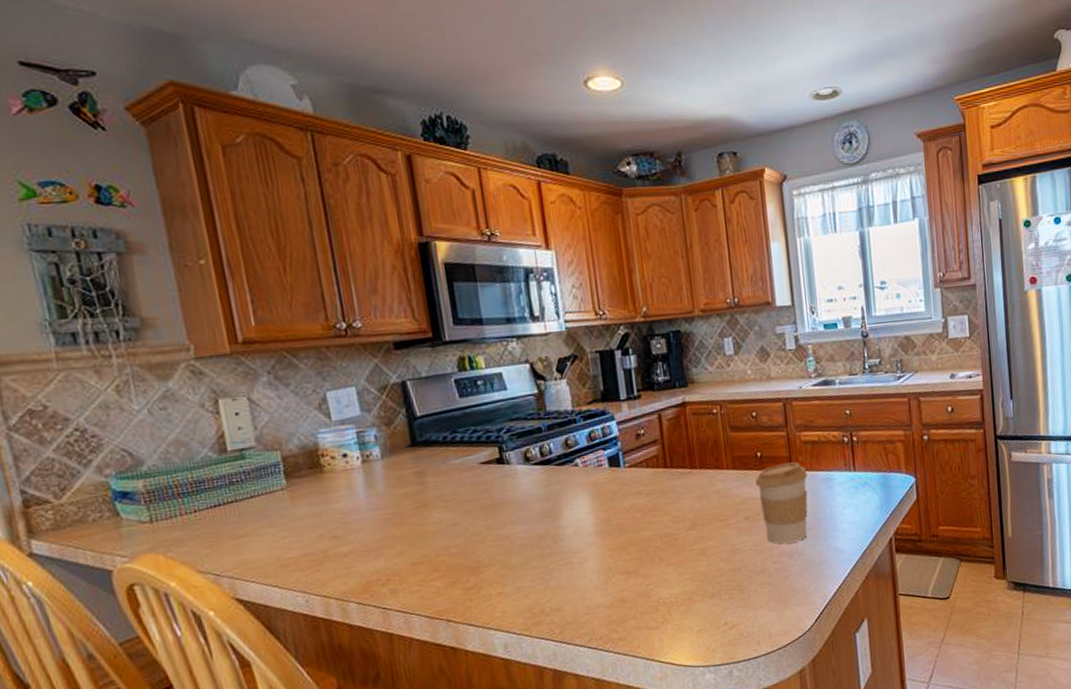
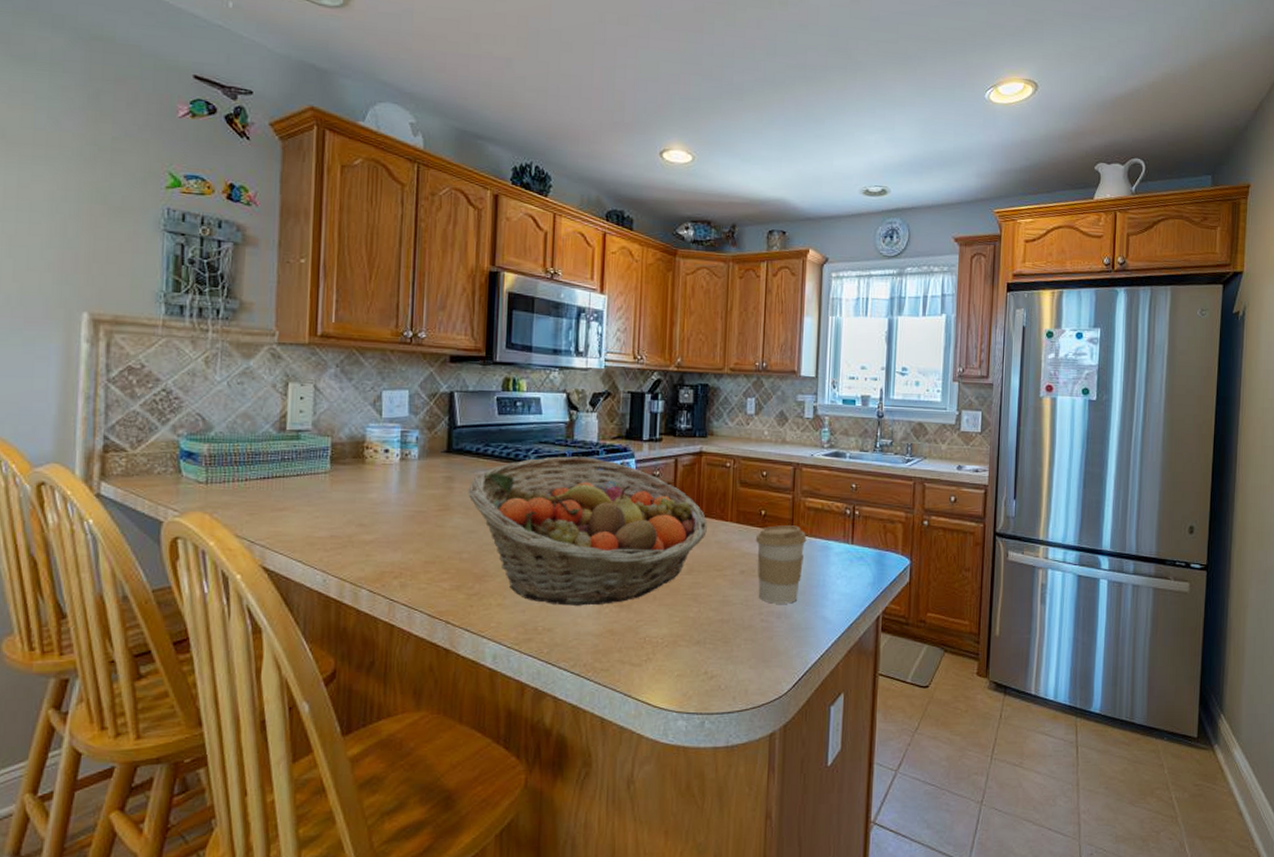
fruit basket: none [442,426,704,584] -> present [468,456,707,606]

